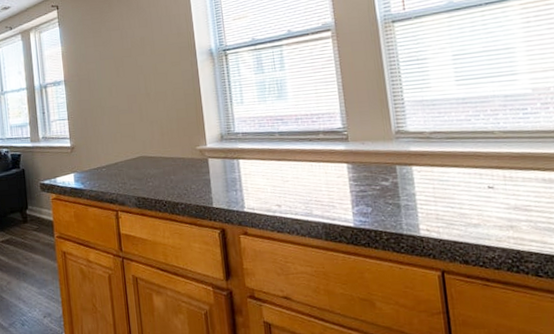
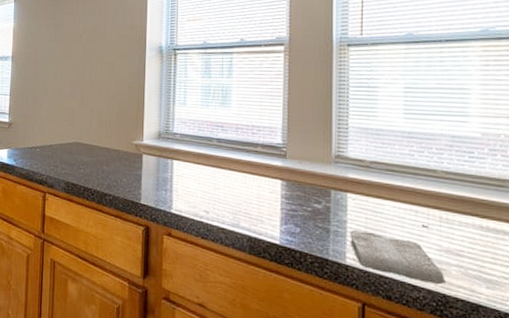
washcloth: none [420,201,518,242] -> present [350,229,446,285]

